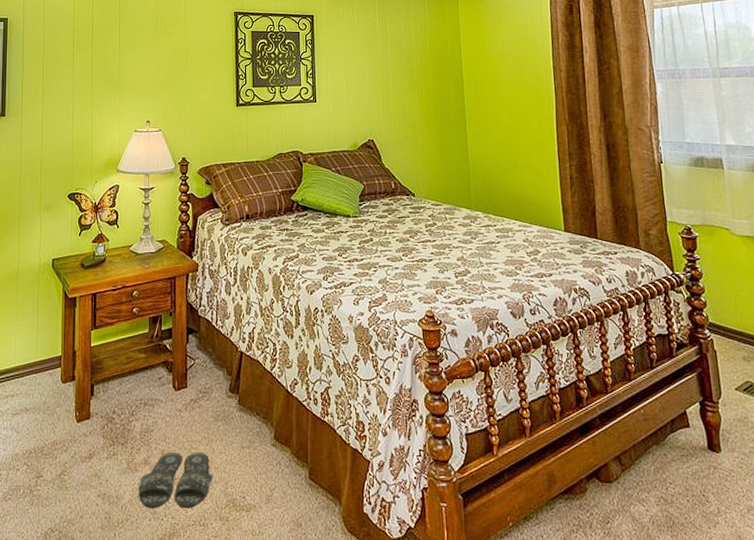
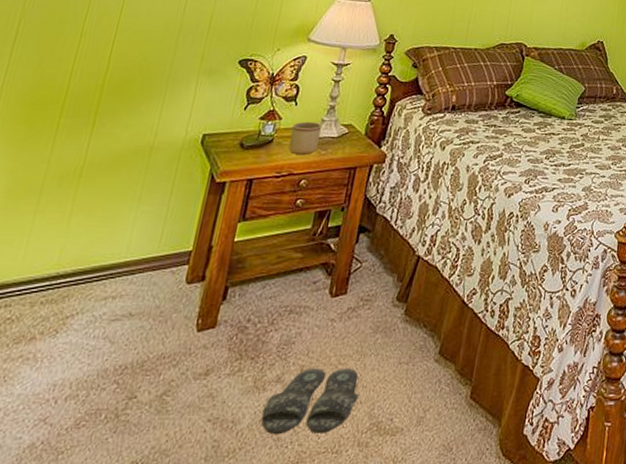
mug: none [118,240,141,269] -> present [288,121,322,155]

